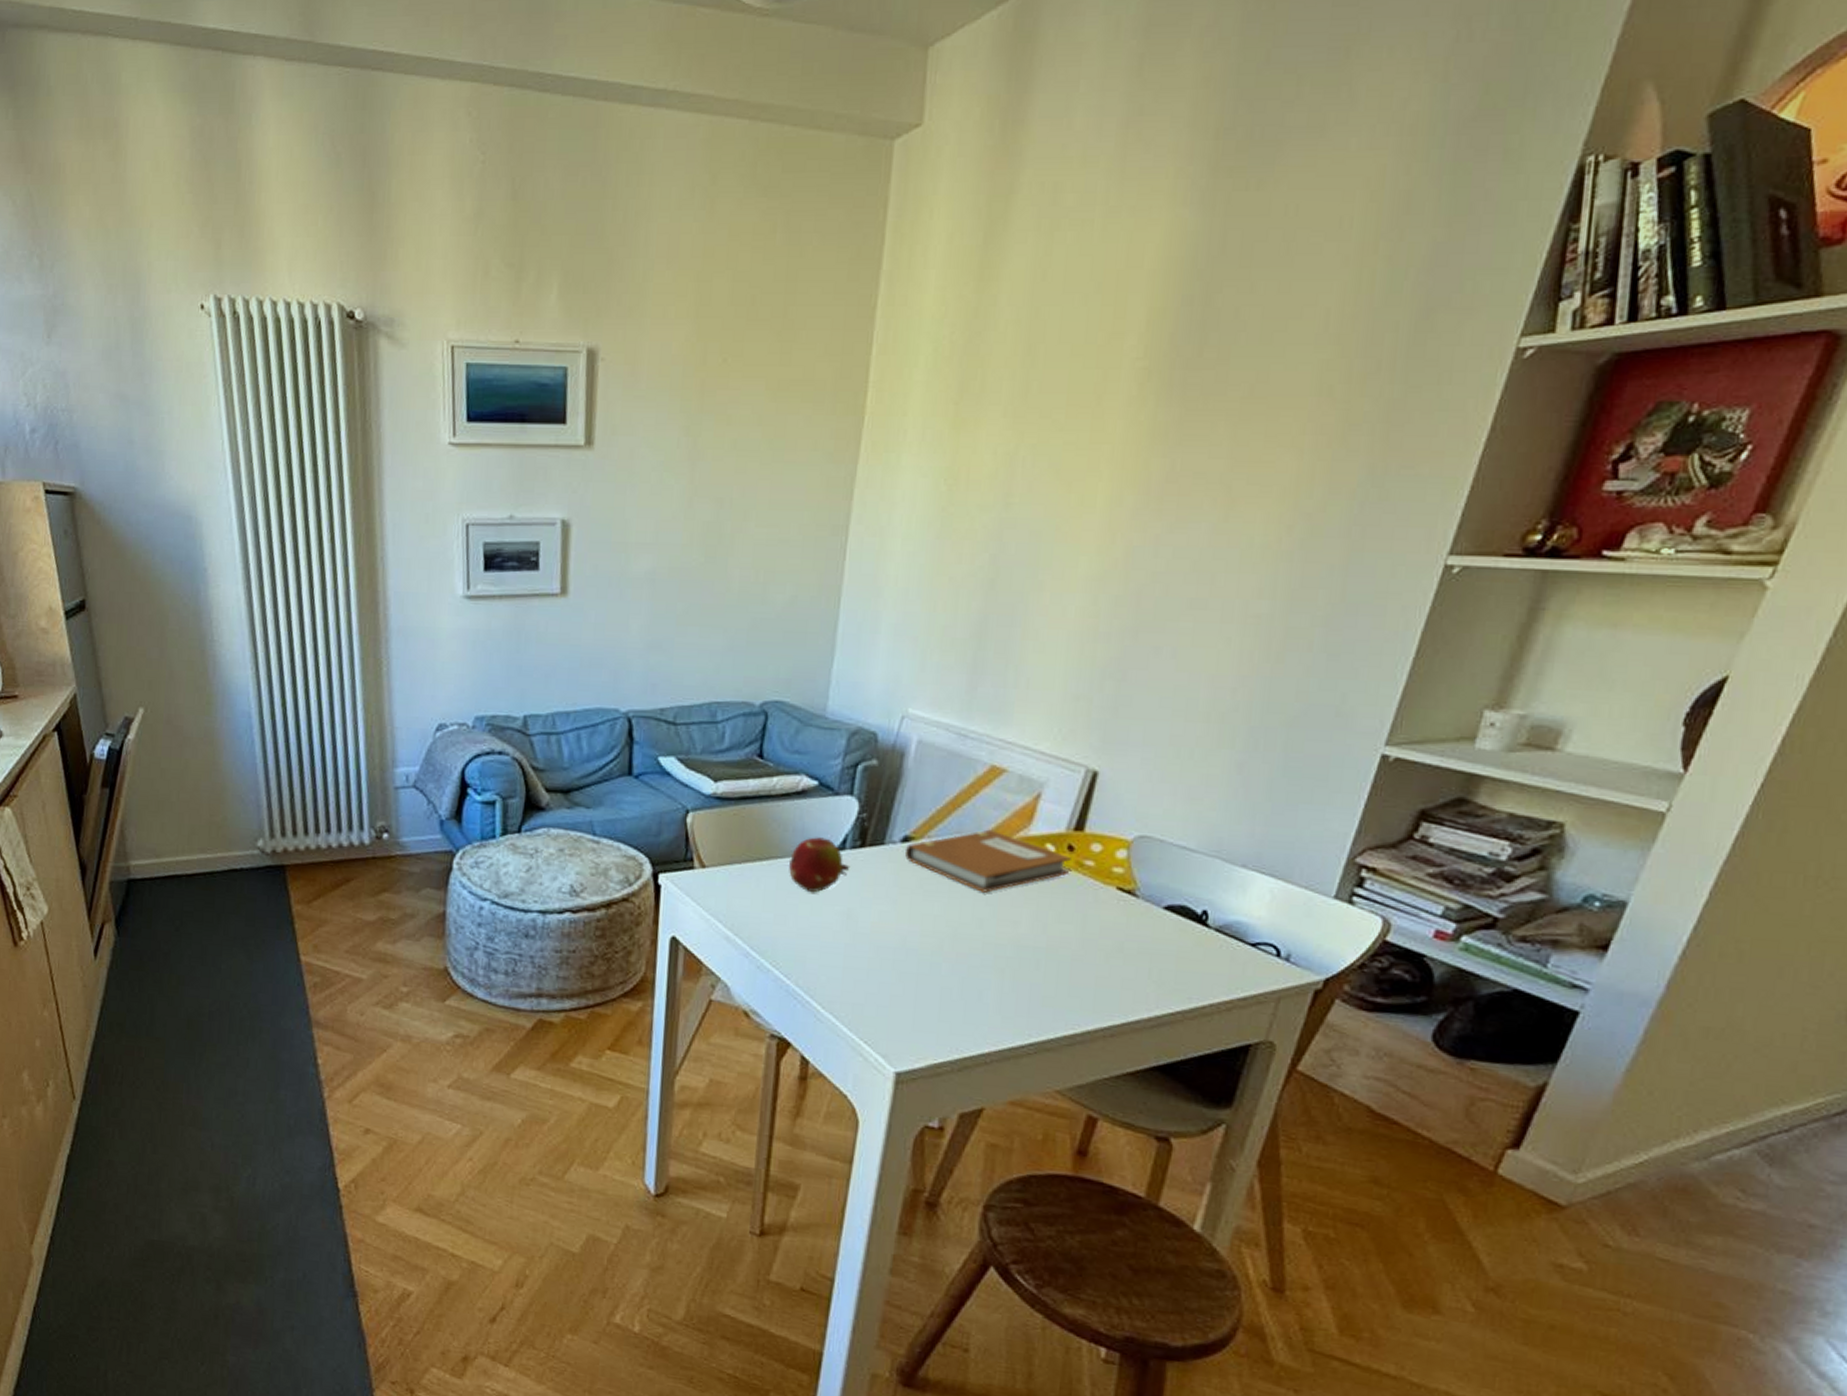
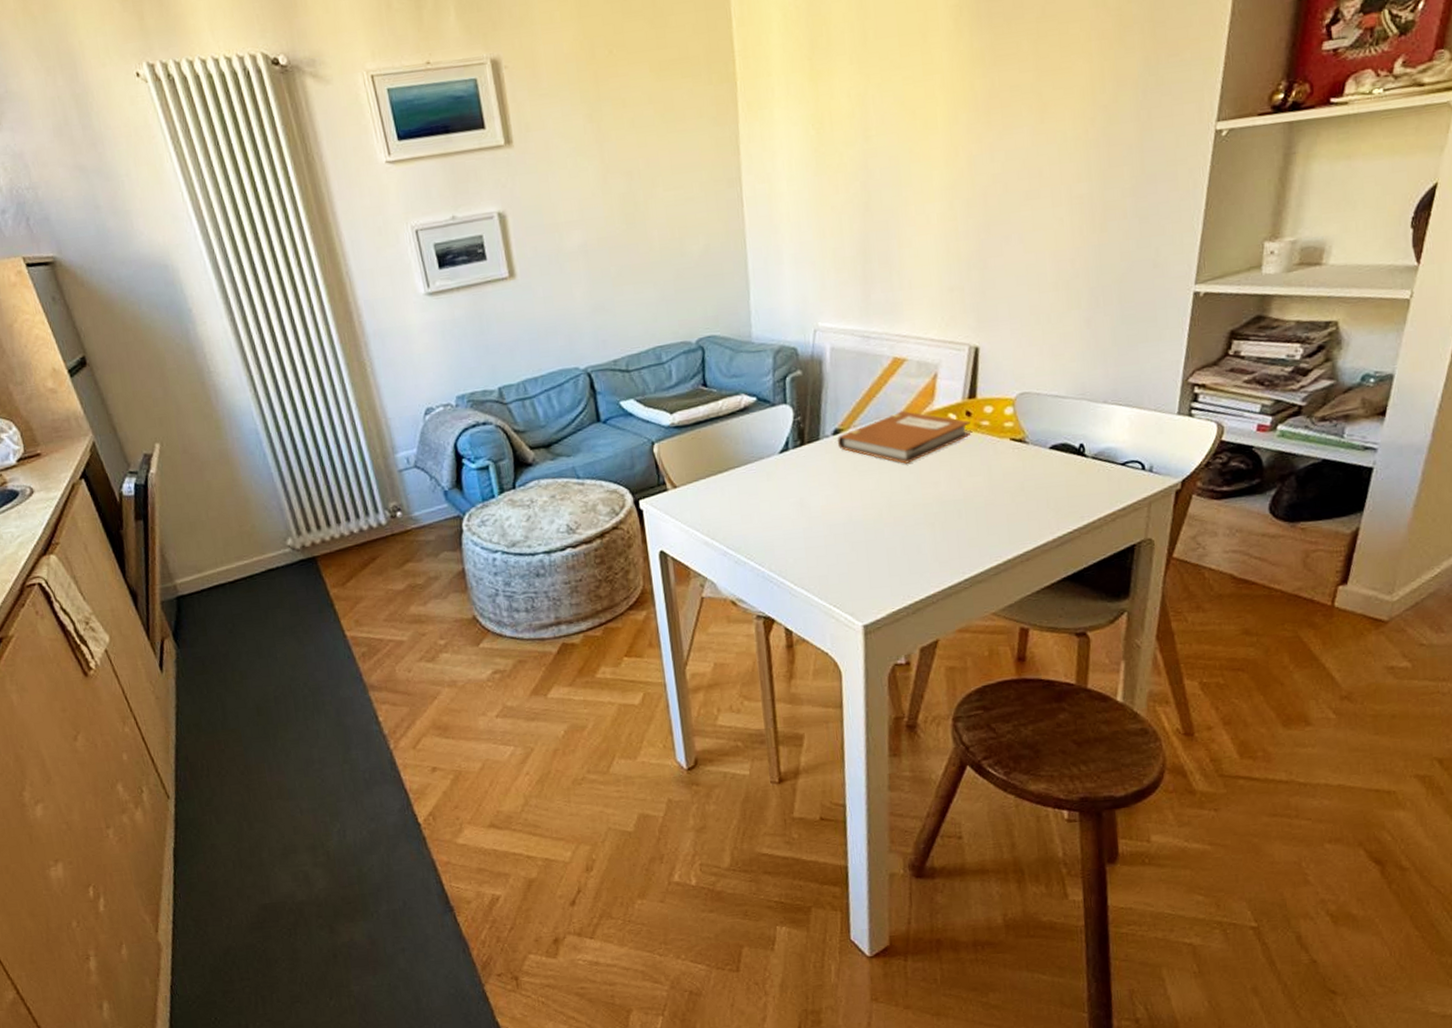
fruit: present [789,837,850,893] -> none [745,443,796,492]

